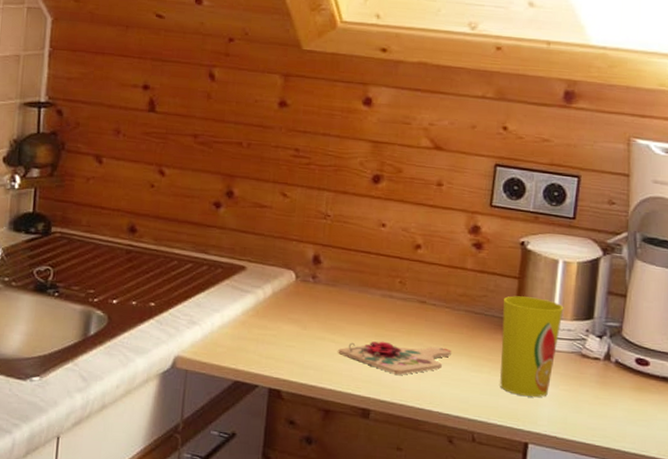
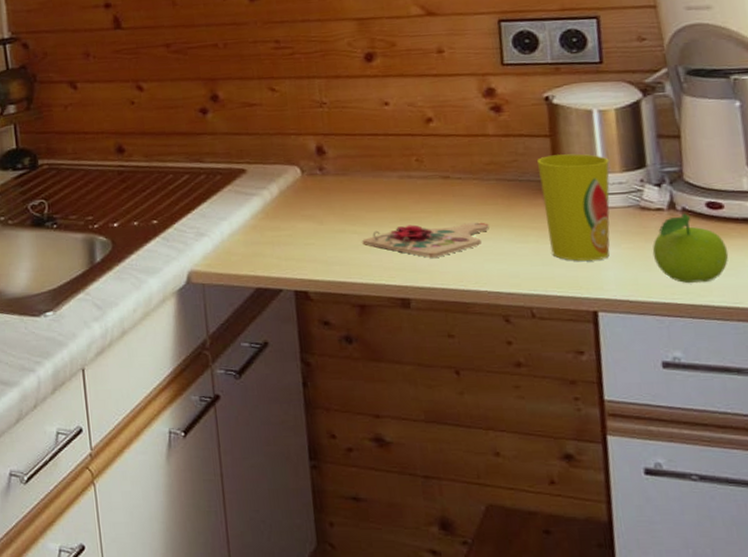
fruit: none [583,365,646,429] -> present [652,213,729,284]

